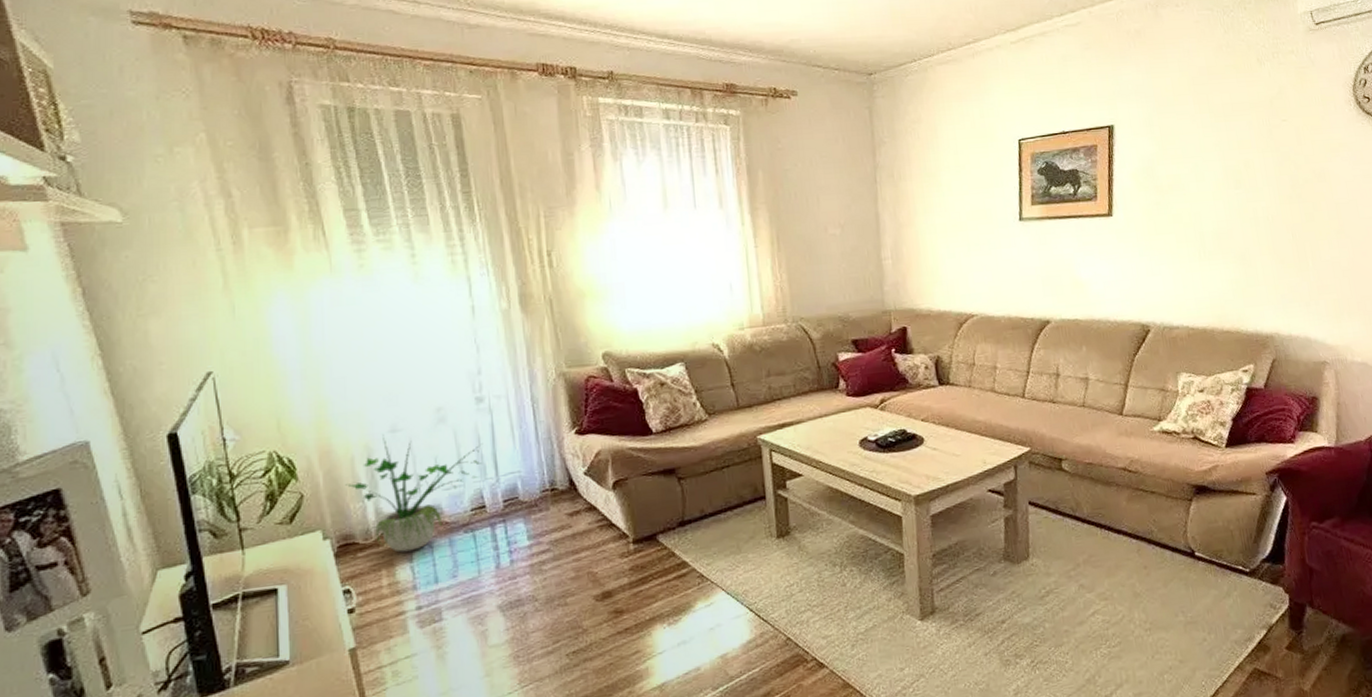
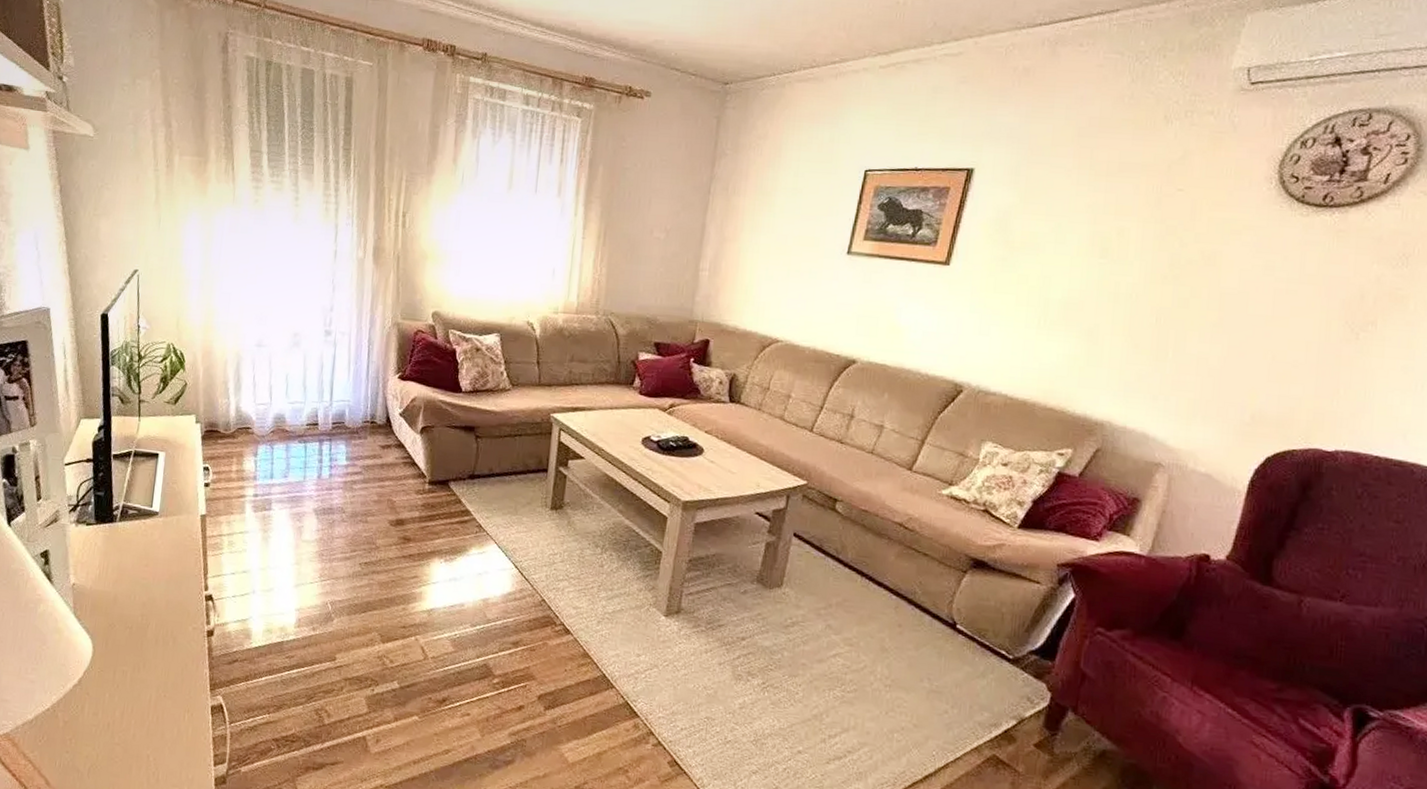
potted plant: present [345,435,481,553] -> none [218,347,321,448]

